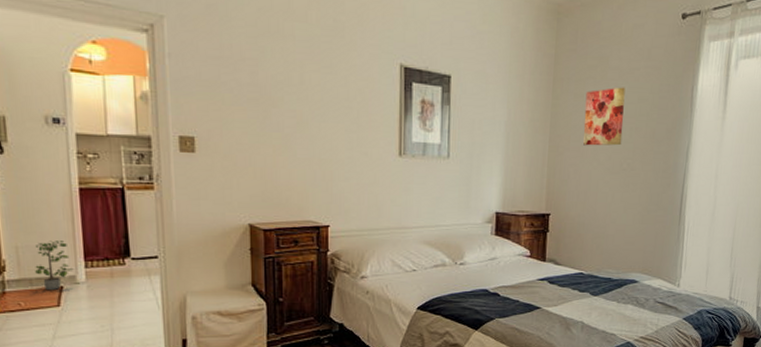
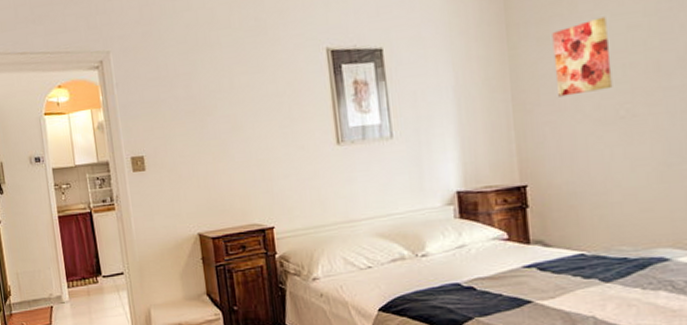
potted plant: present [35,240,74,291] -> none [31,265,60,311]

